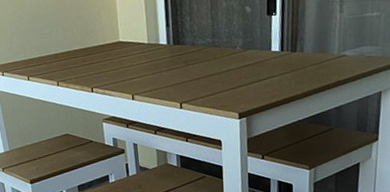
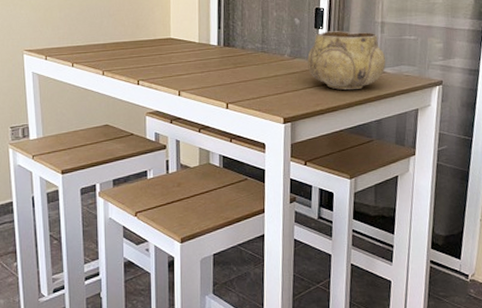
decorative bowl: none [261,13,346,79] -> present [307,31,386,90]

